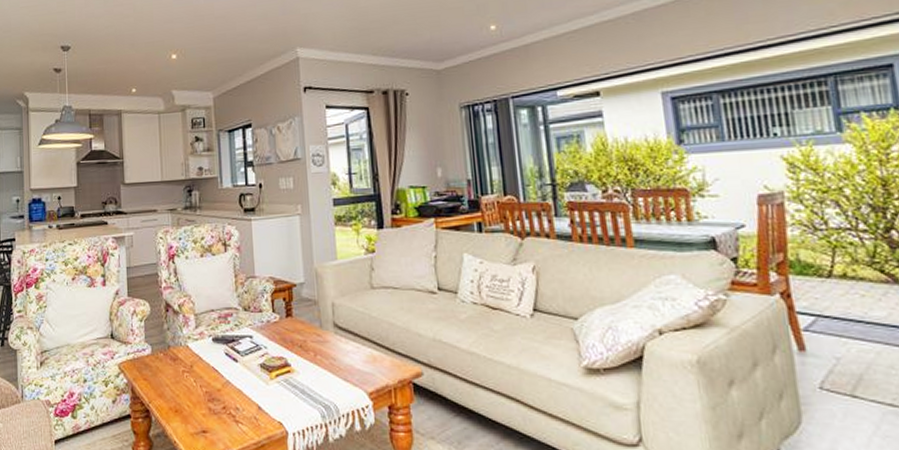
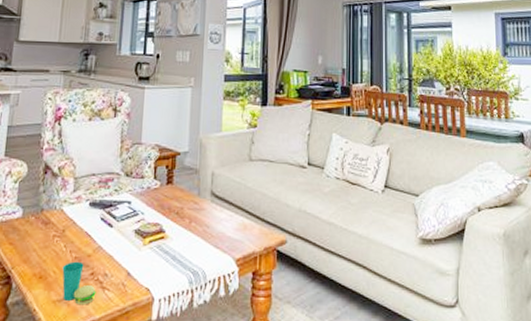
cup: none [195,395,230,438] -> present [62,261,96,305]

